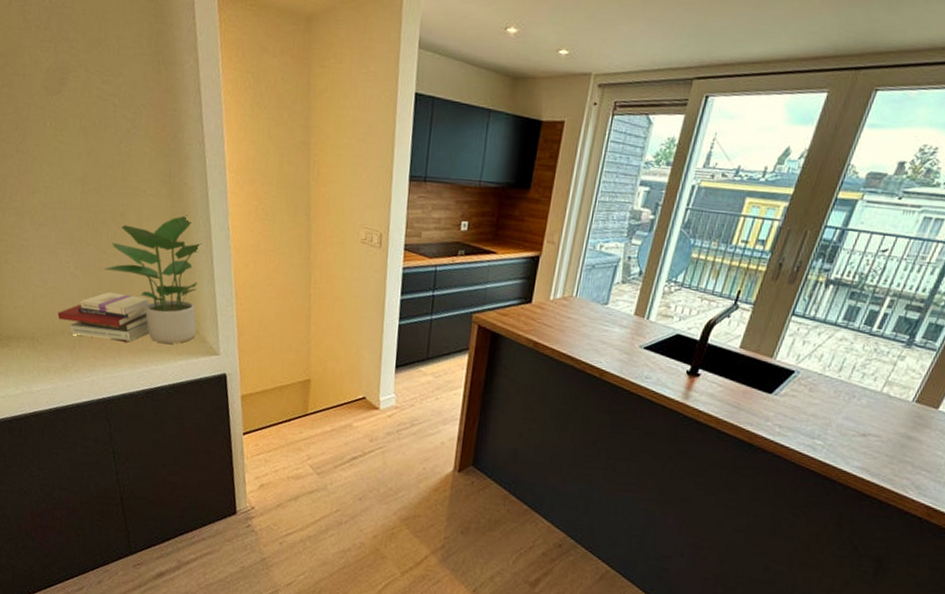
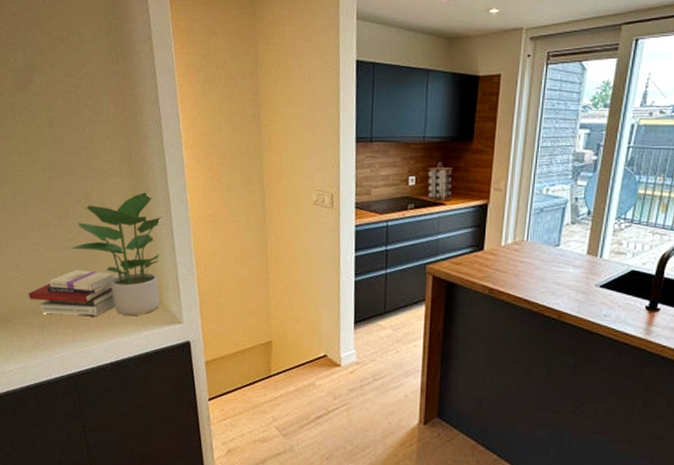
spice rack: none [478,209,508,251] -> present [427,162,454,203]

